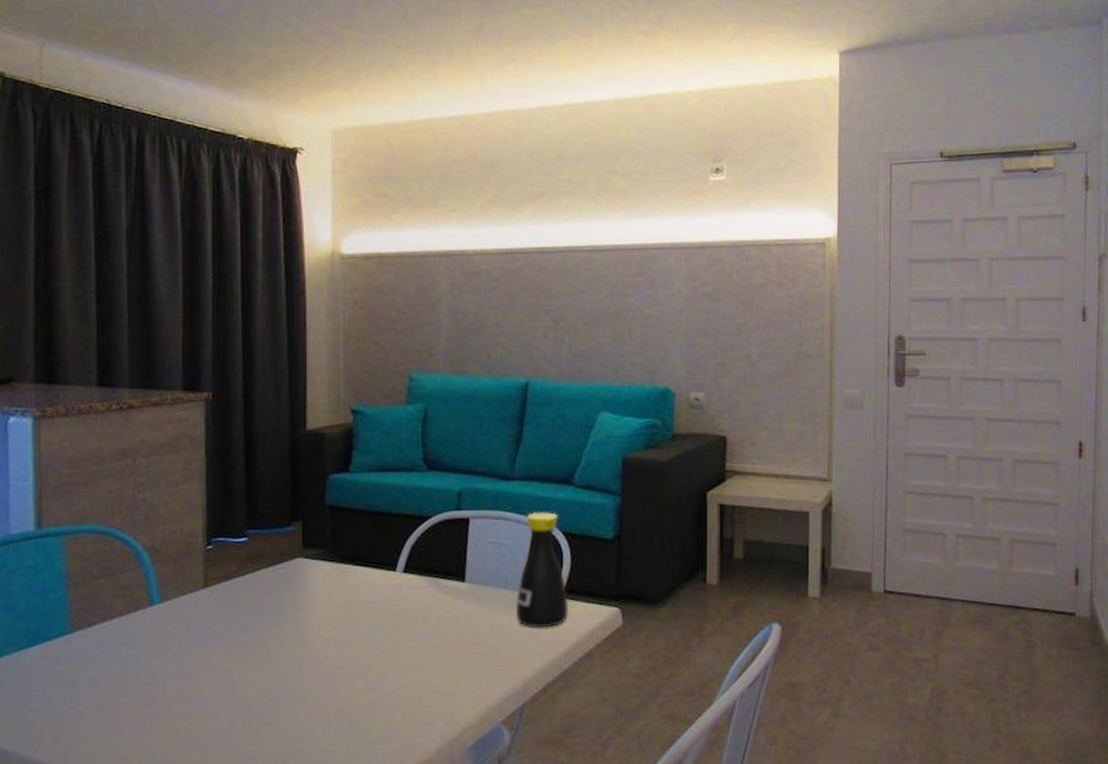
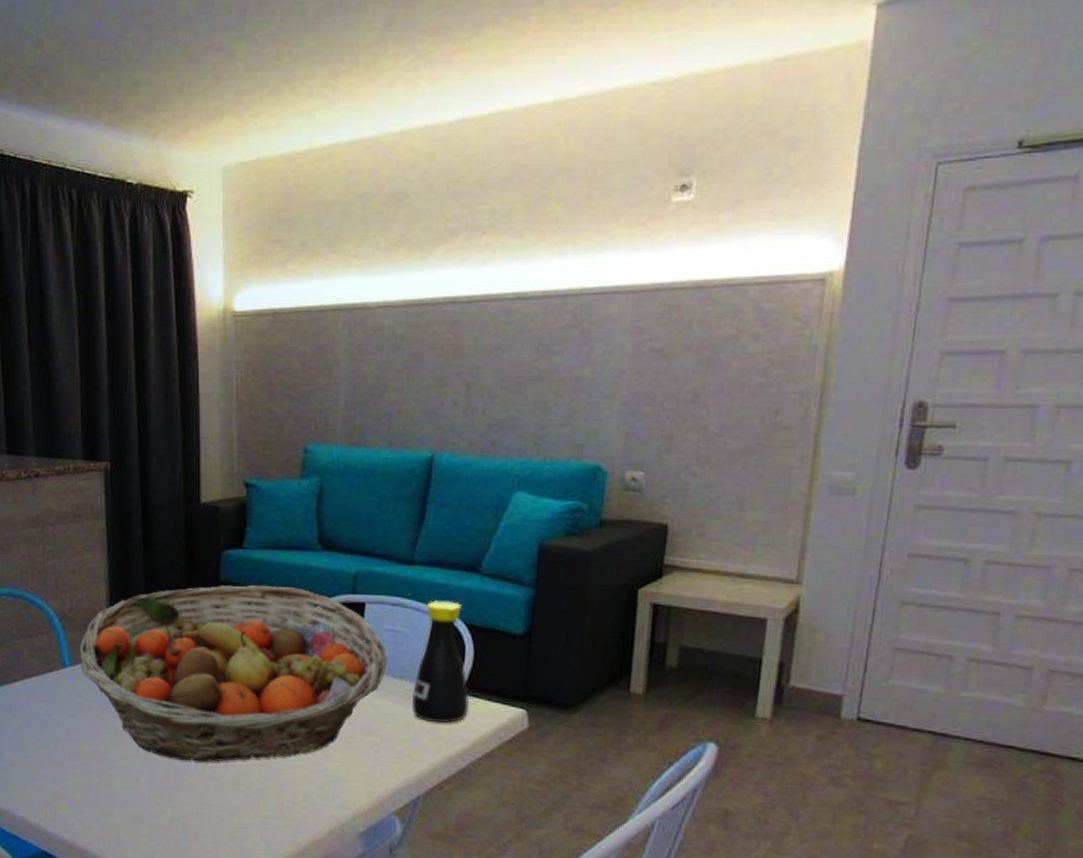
fruit basket: none [170,506,491,693] -> present [79,585,387,762]

